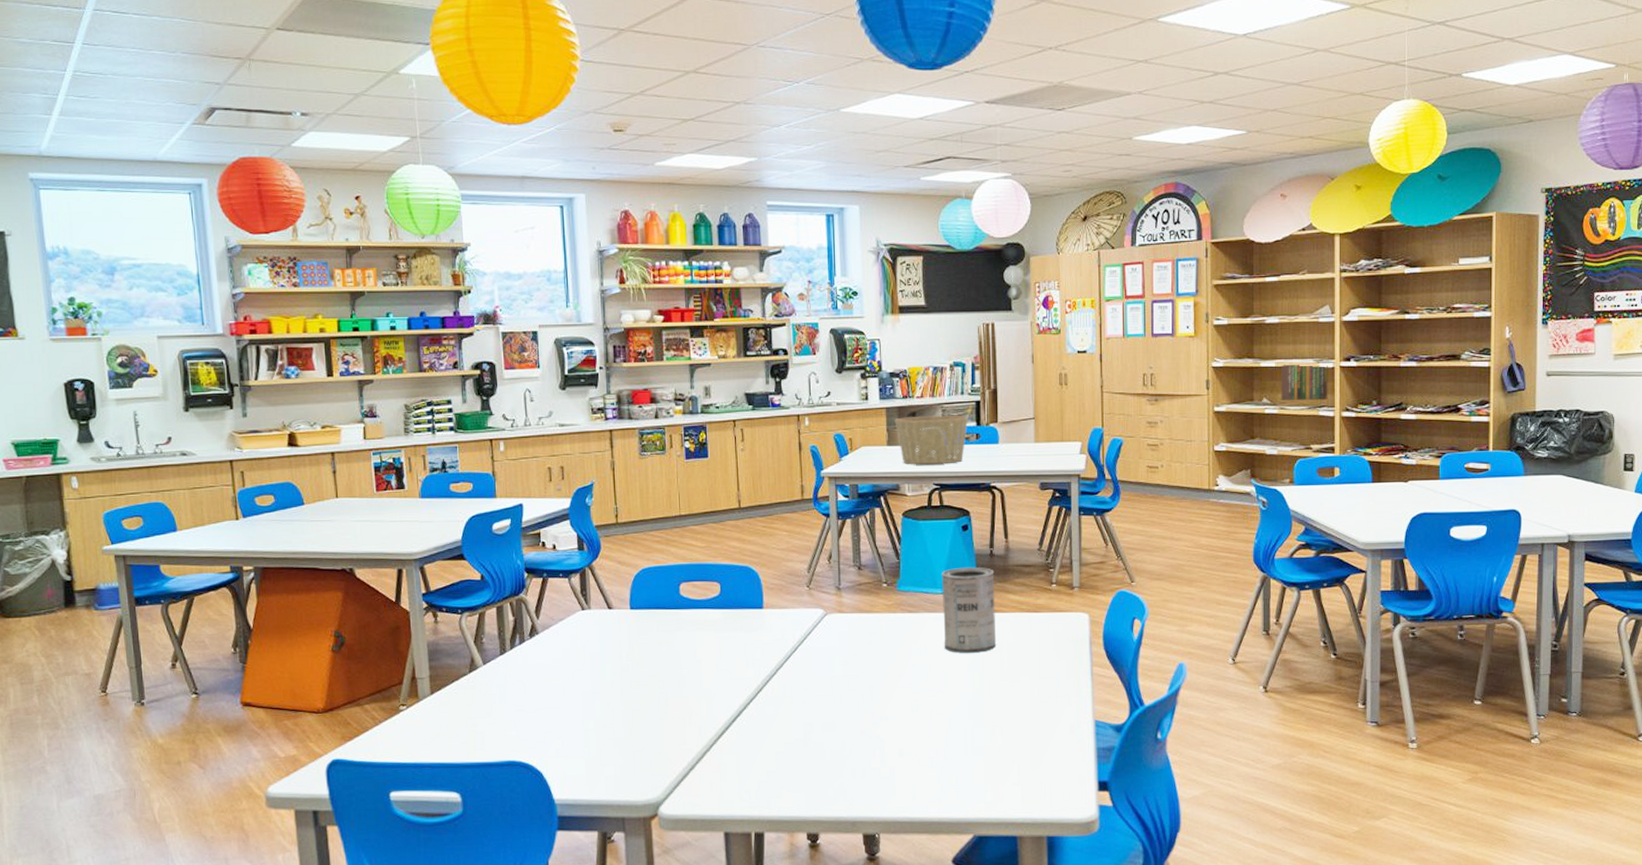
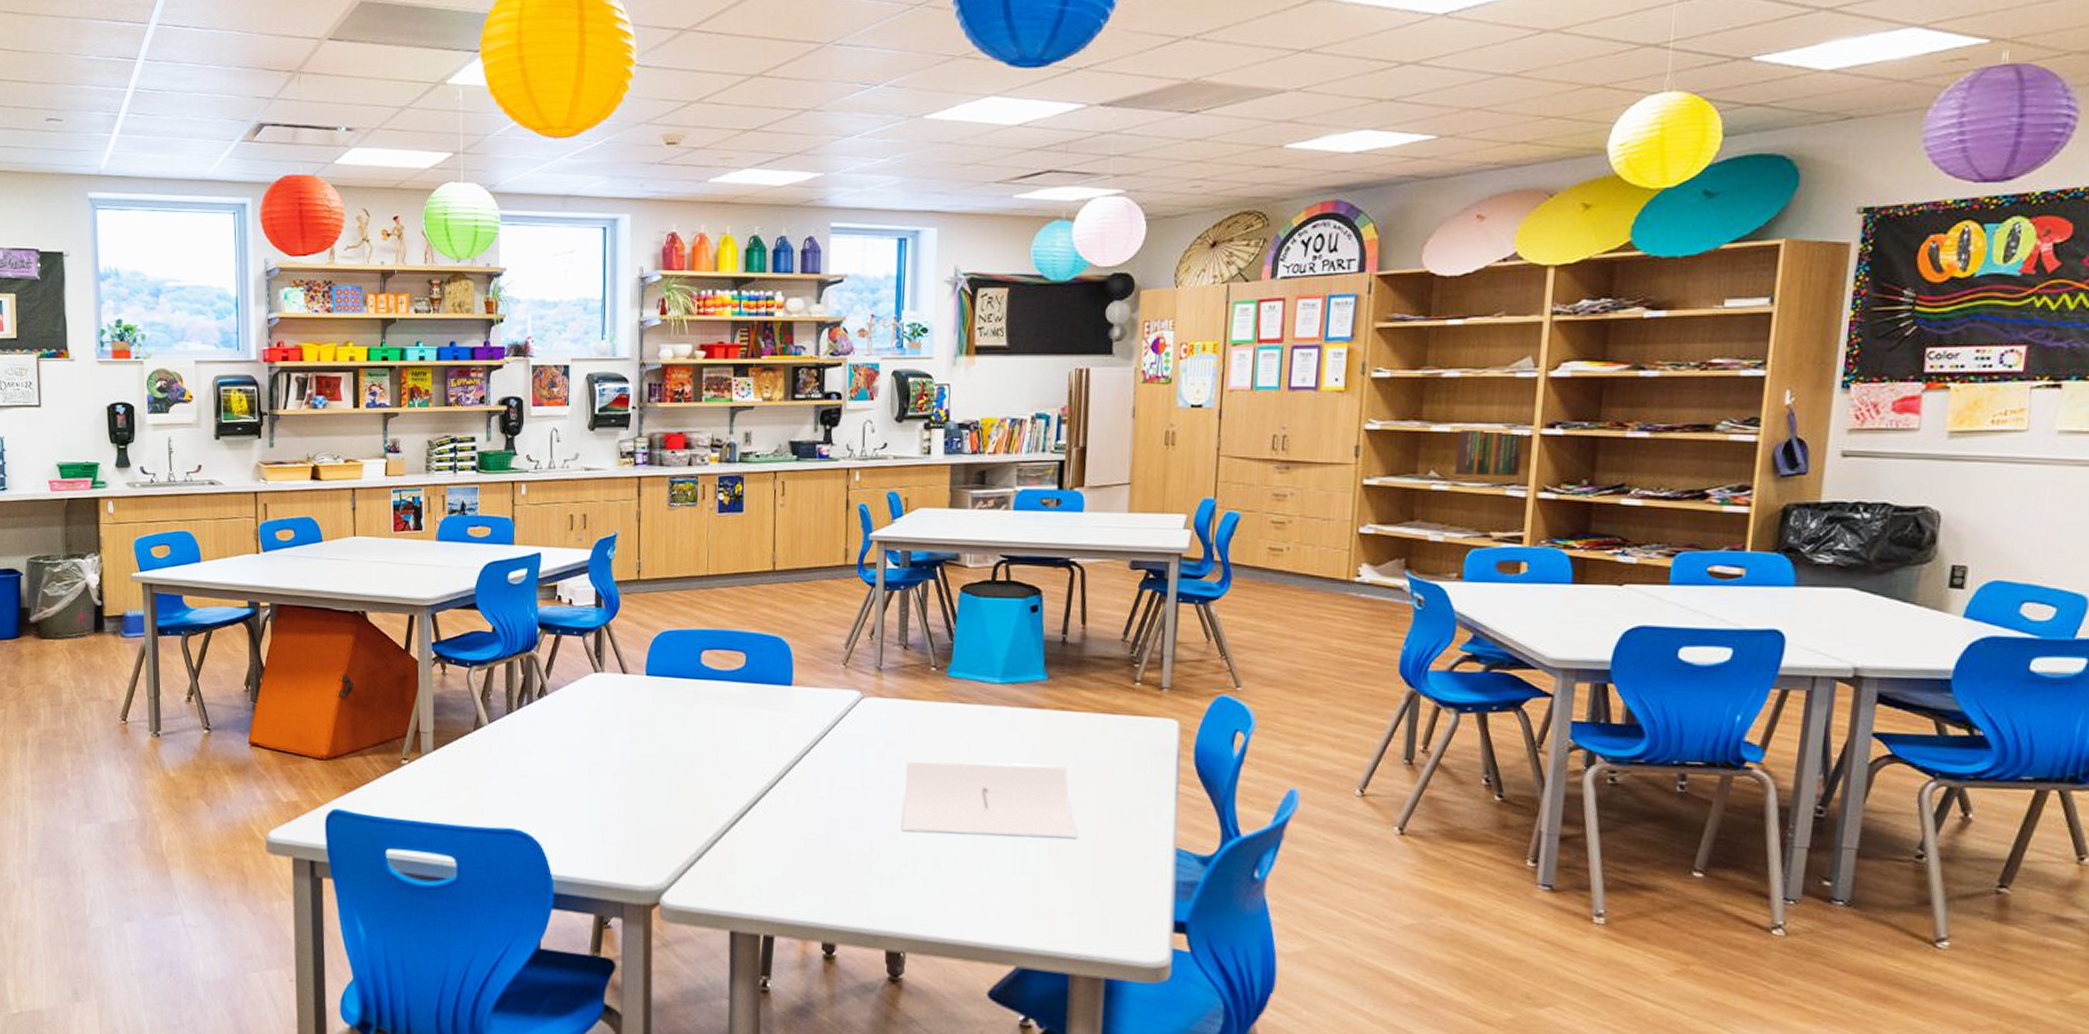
paper sheet: none [867,660,1016,728] -> present [901,762,1078,838]
basket: present [895,415,969,465] -> none [960,475,1049,533]
paint can: present [941,567,996,653] -> none [998,655,1066,756]

